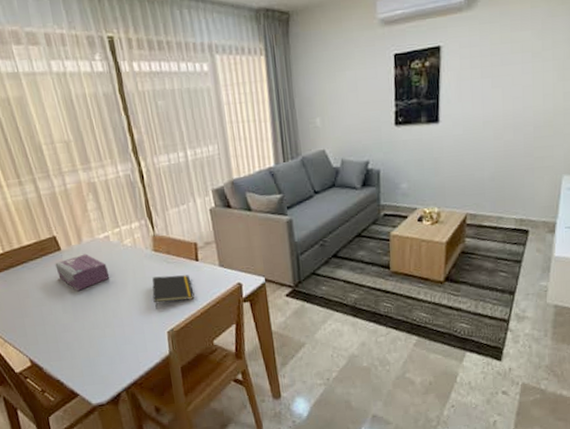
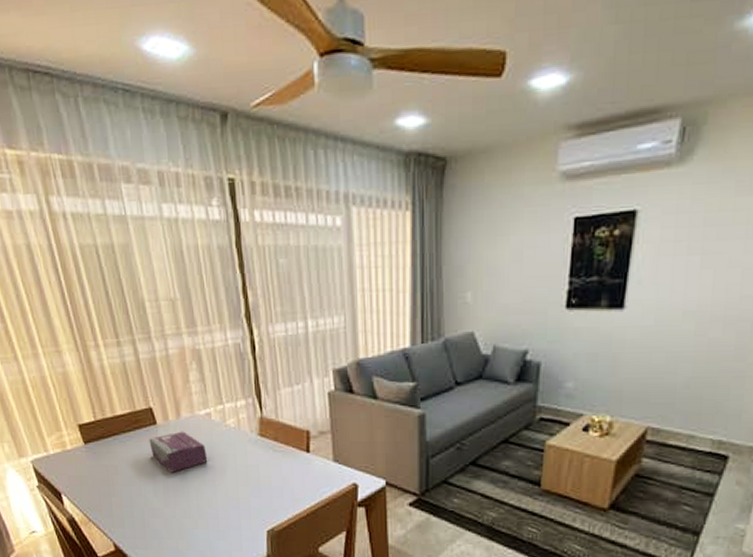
notepad: present [152,275,195,309] -> none [254,466,302,503]

